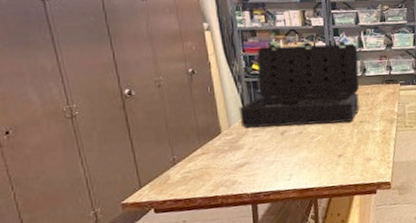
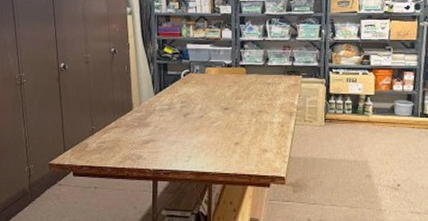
toolbox: present [239,41,360,128] -> none [149,28,262,111]

